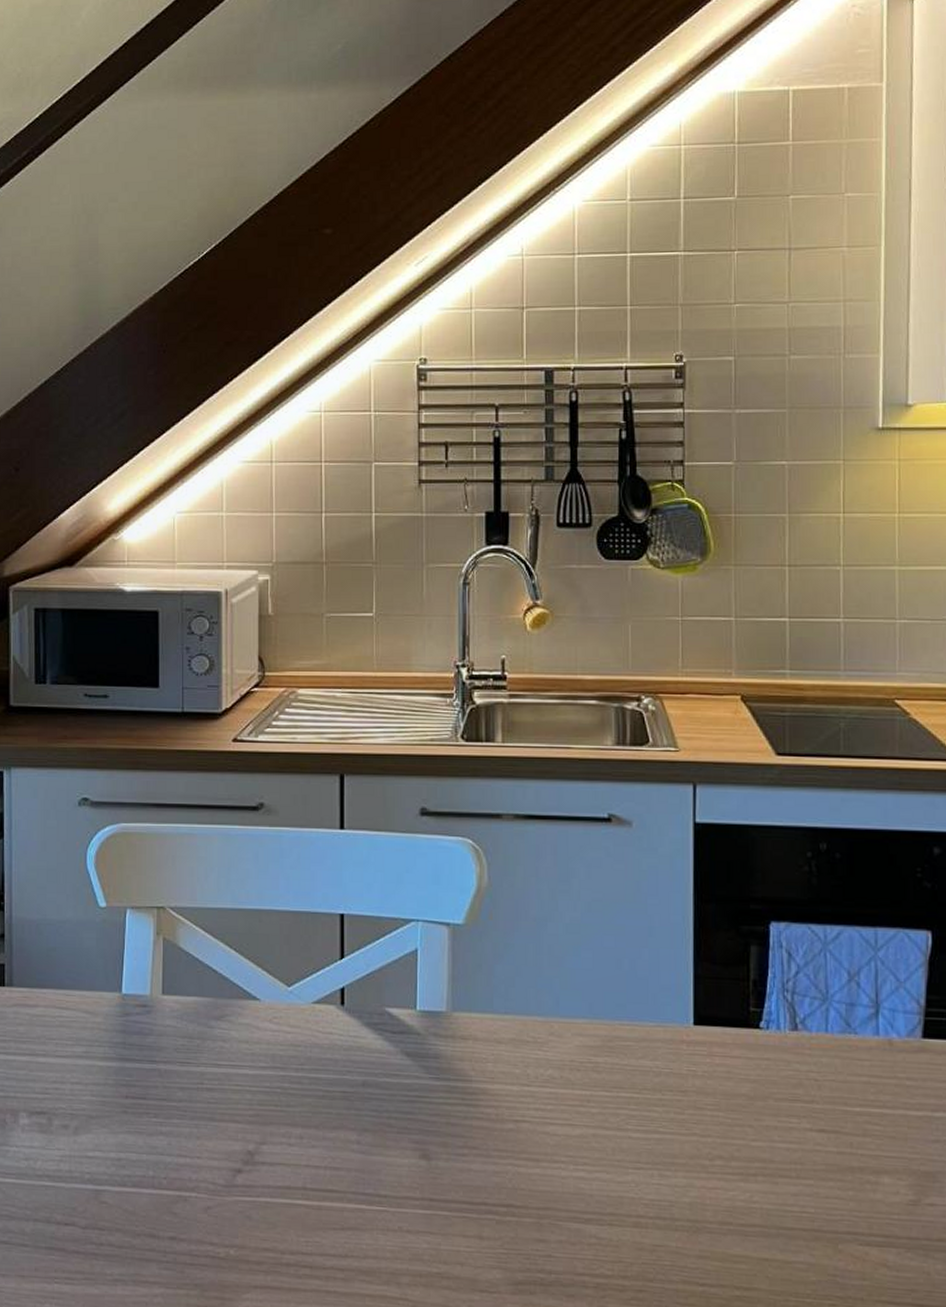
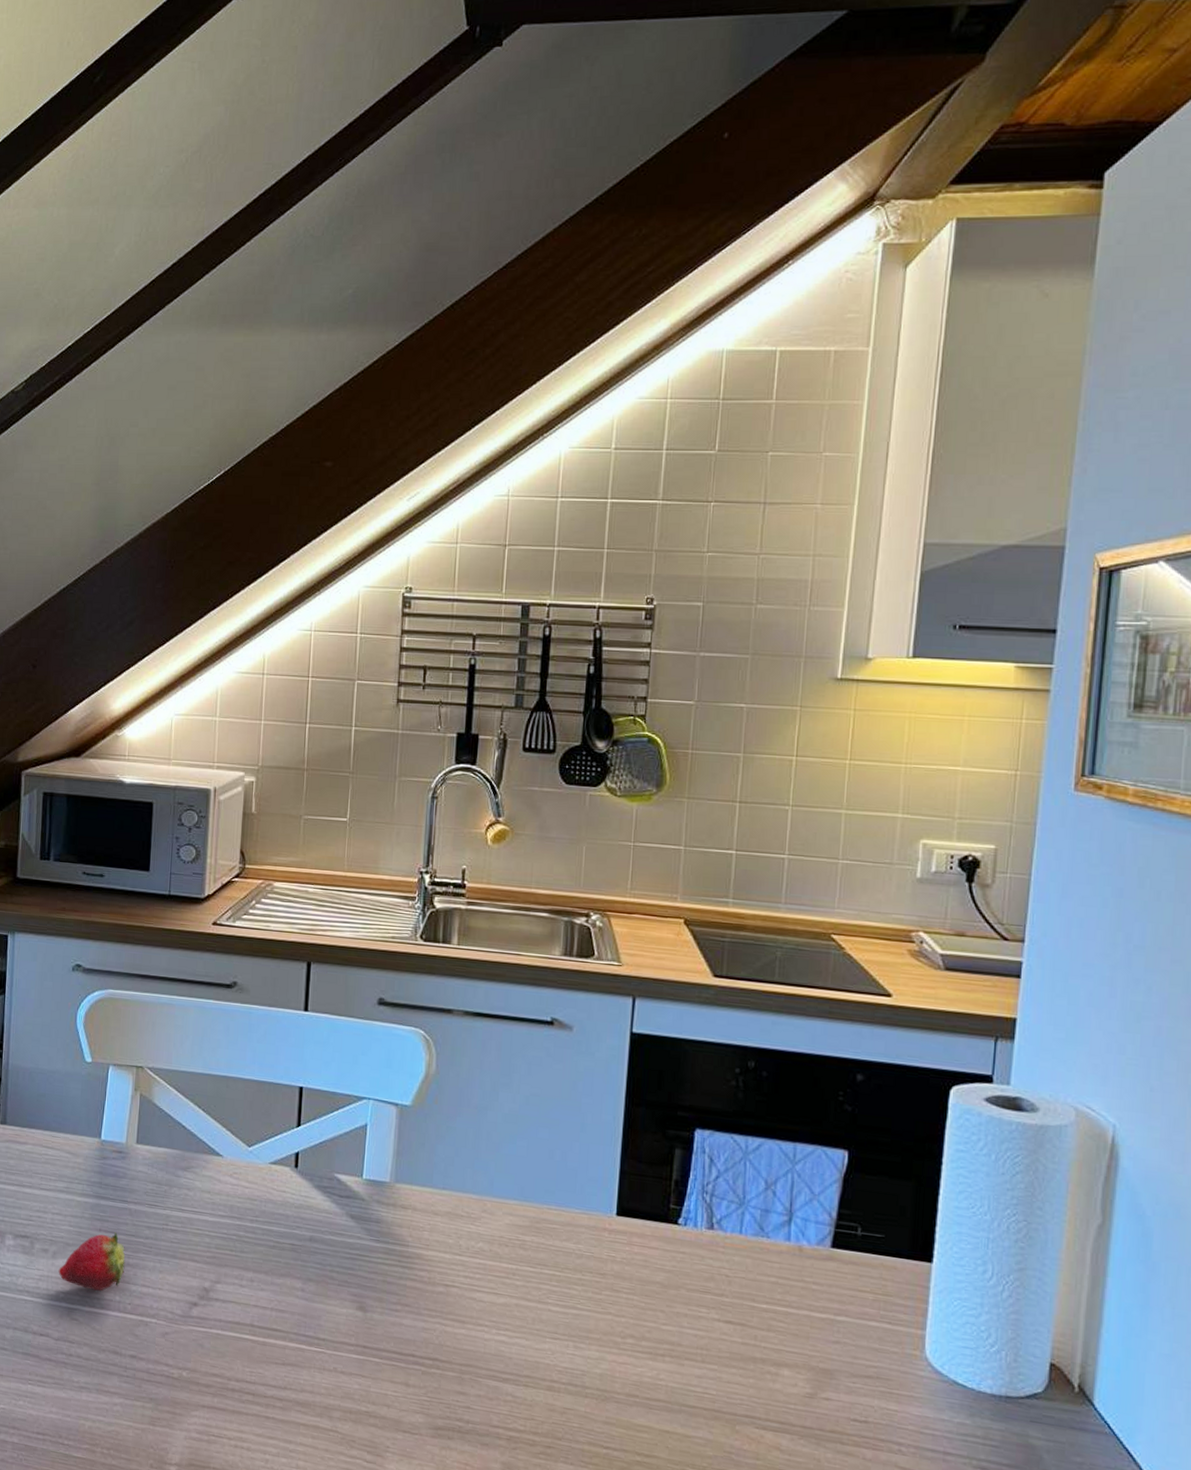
fruit: none [81,1098,157,1167] -> present [58,1232,126,1291]

